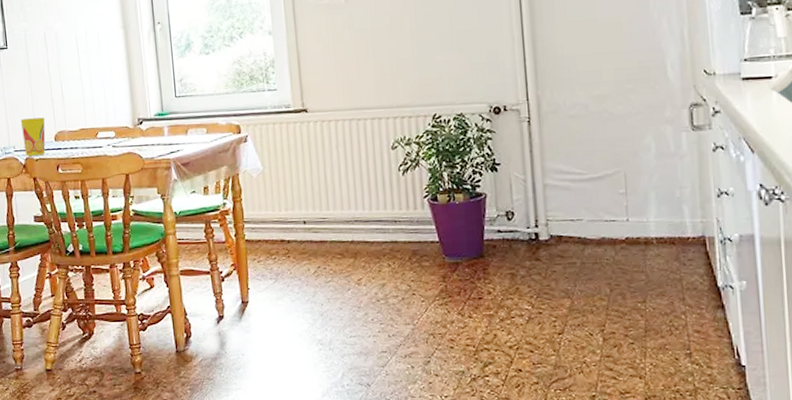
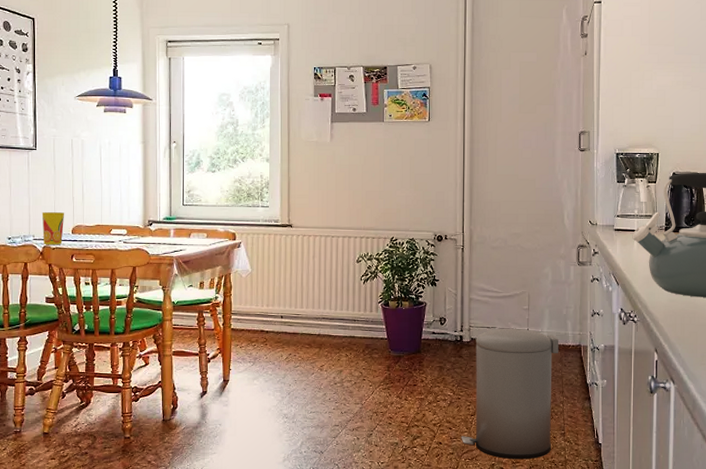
pedal bin: none [547,219,674,389] -> present [461,328,559,460]

